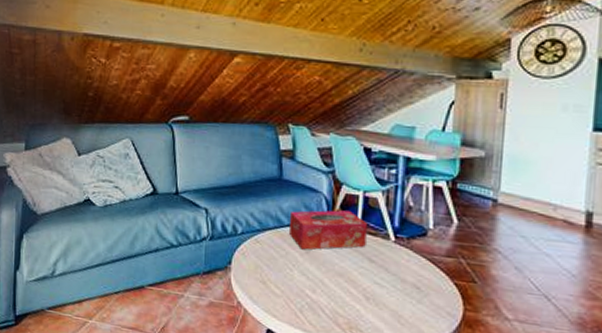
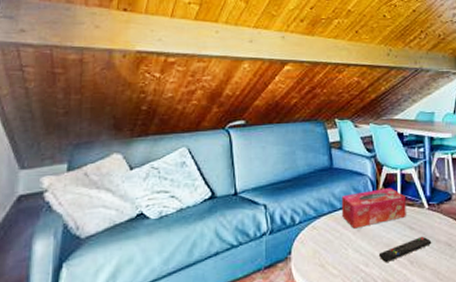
remote control: none [328,271,396,293] -> present [378,236,432,262]

